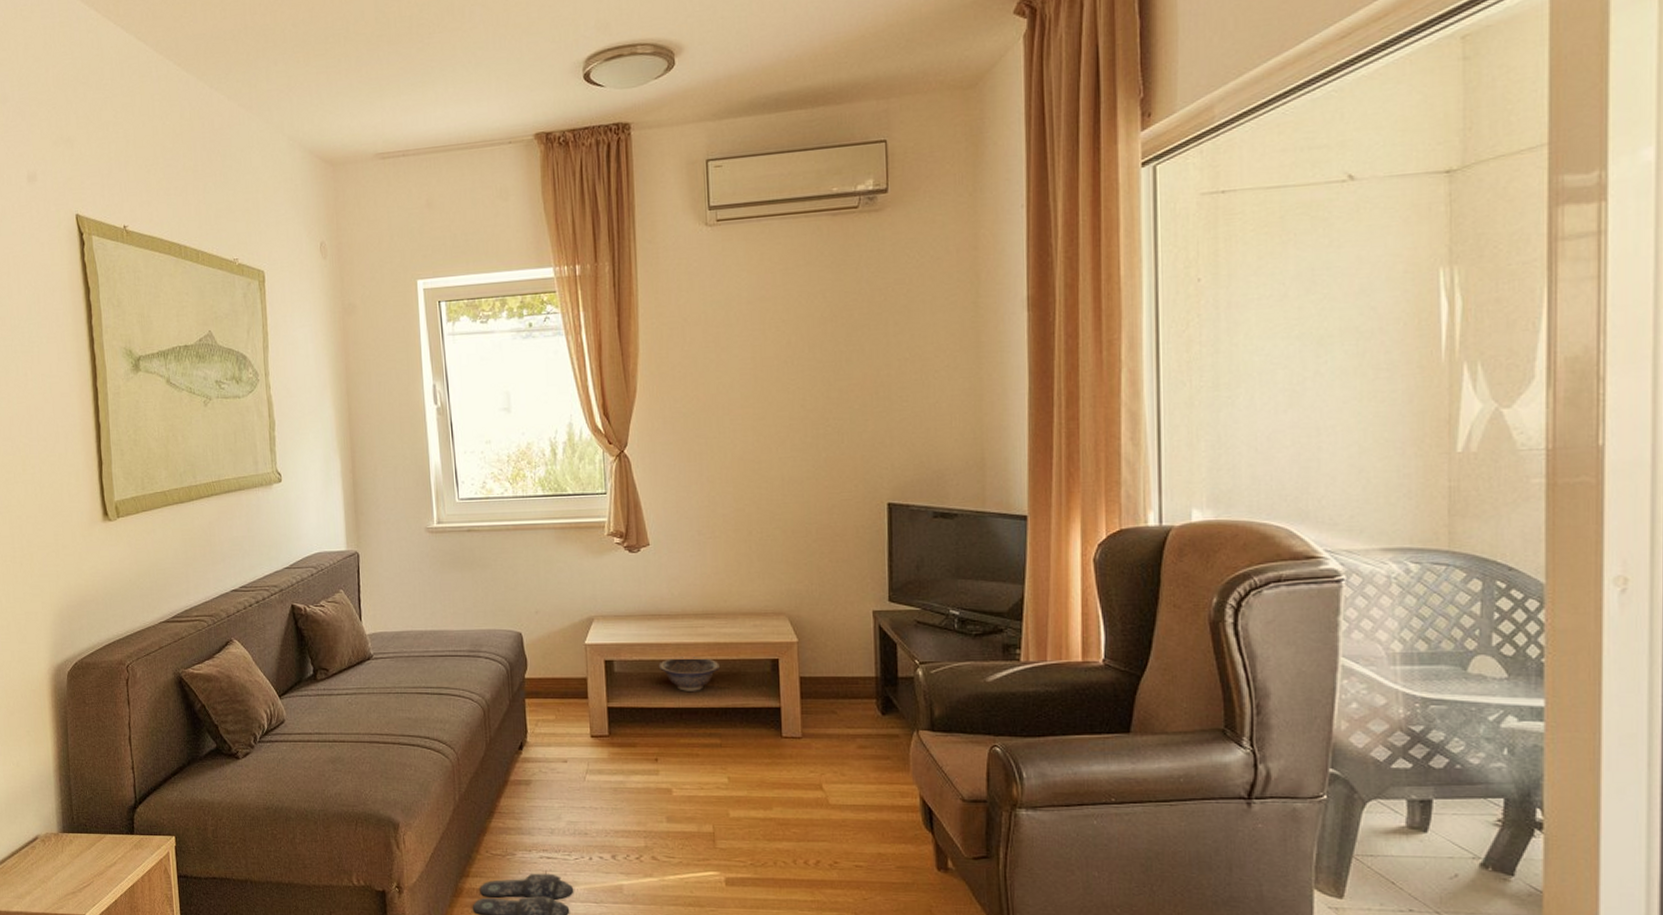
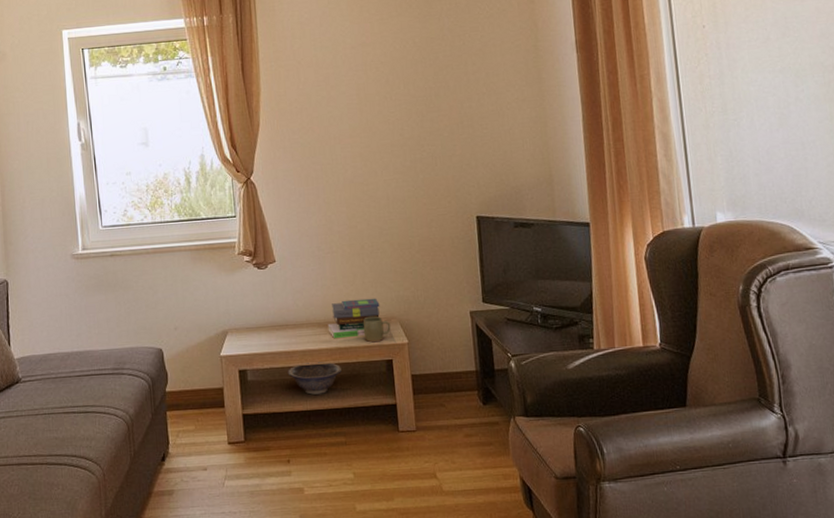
books: none [706,590,767,633] -> present [327,298,380,339]
mug: none [746,610,779,639] -> present [362,316,391,343]

